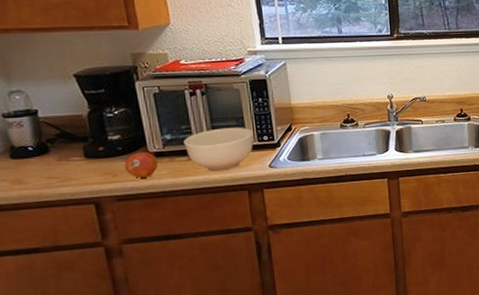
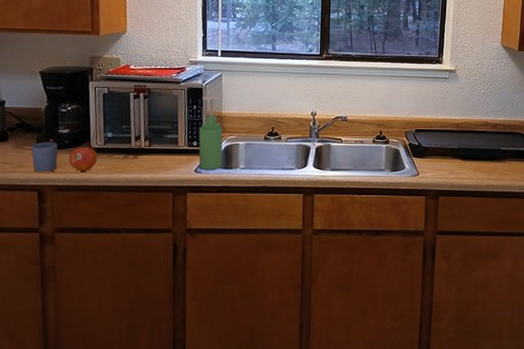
mug: none [78,150,113,185] -> present [31,142,58,173]
bowl: present [184,127,254,172] -> none [122,130,185,172]
soap dispenser: none [266,86,299,164] -> present [198,96,223,170]

